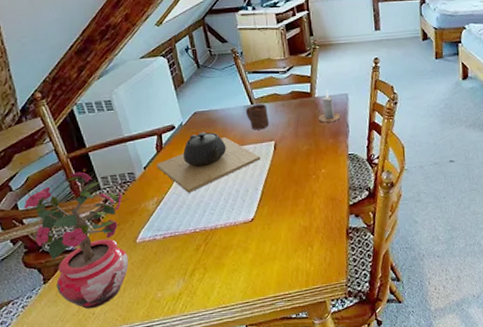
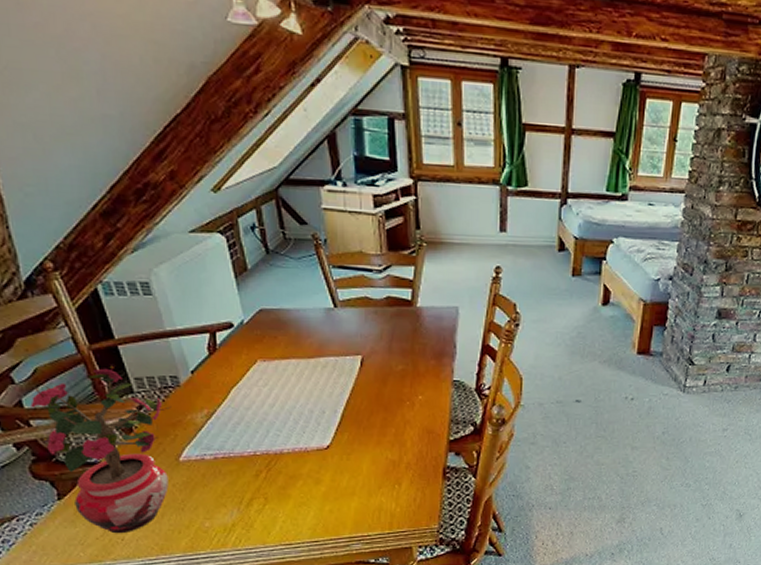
teapot: present [156,131,261,193] -> none [208,334,343,408]
cup: present [245,104,270,130] -> none [326,308,357,340]
candle: present [318,90,341,123] -> none [418,299,448,340]

